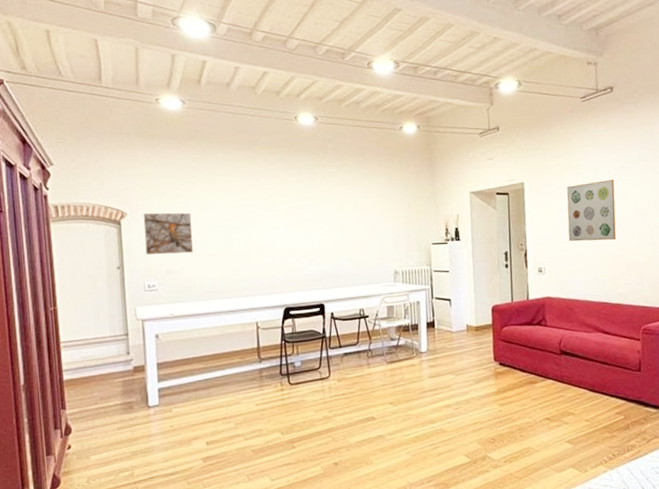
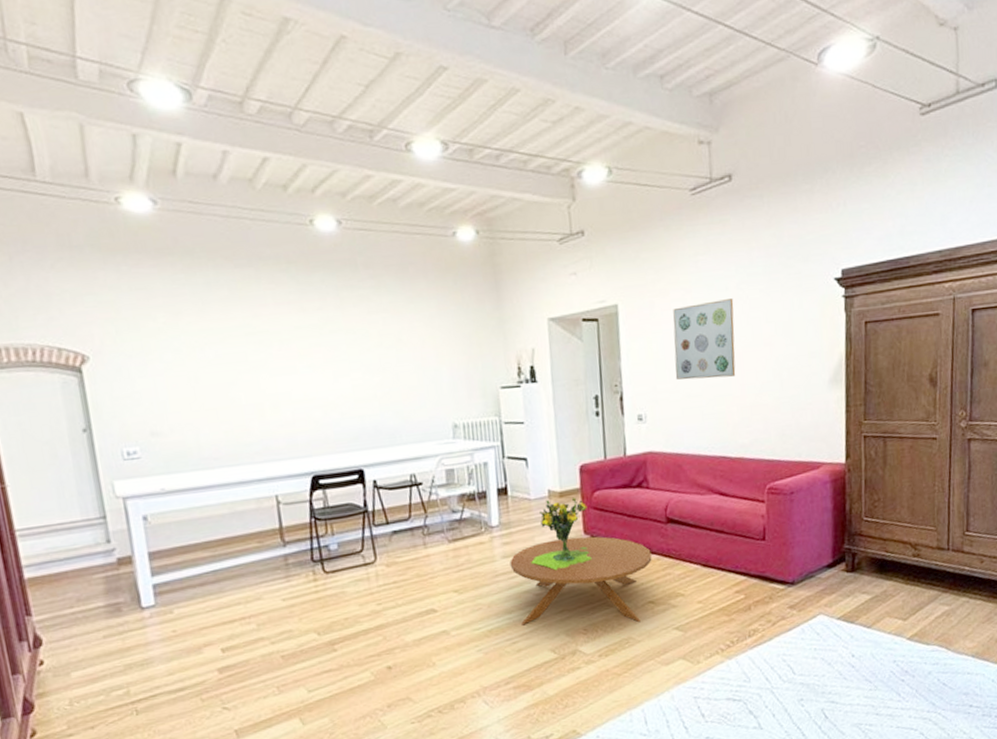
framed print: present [143,212,193,255] -> none [111,354,184,412]
coffee table: none [434,363,549,436] -> present [510,536,652,626]
bouquet: none [452,330,500,390] -> present [531,496,592,571]

